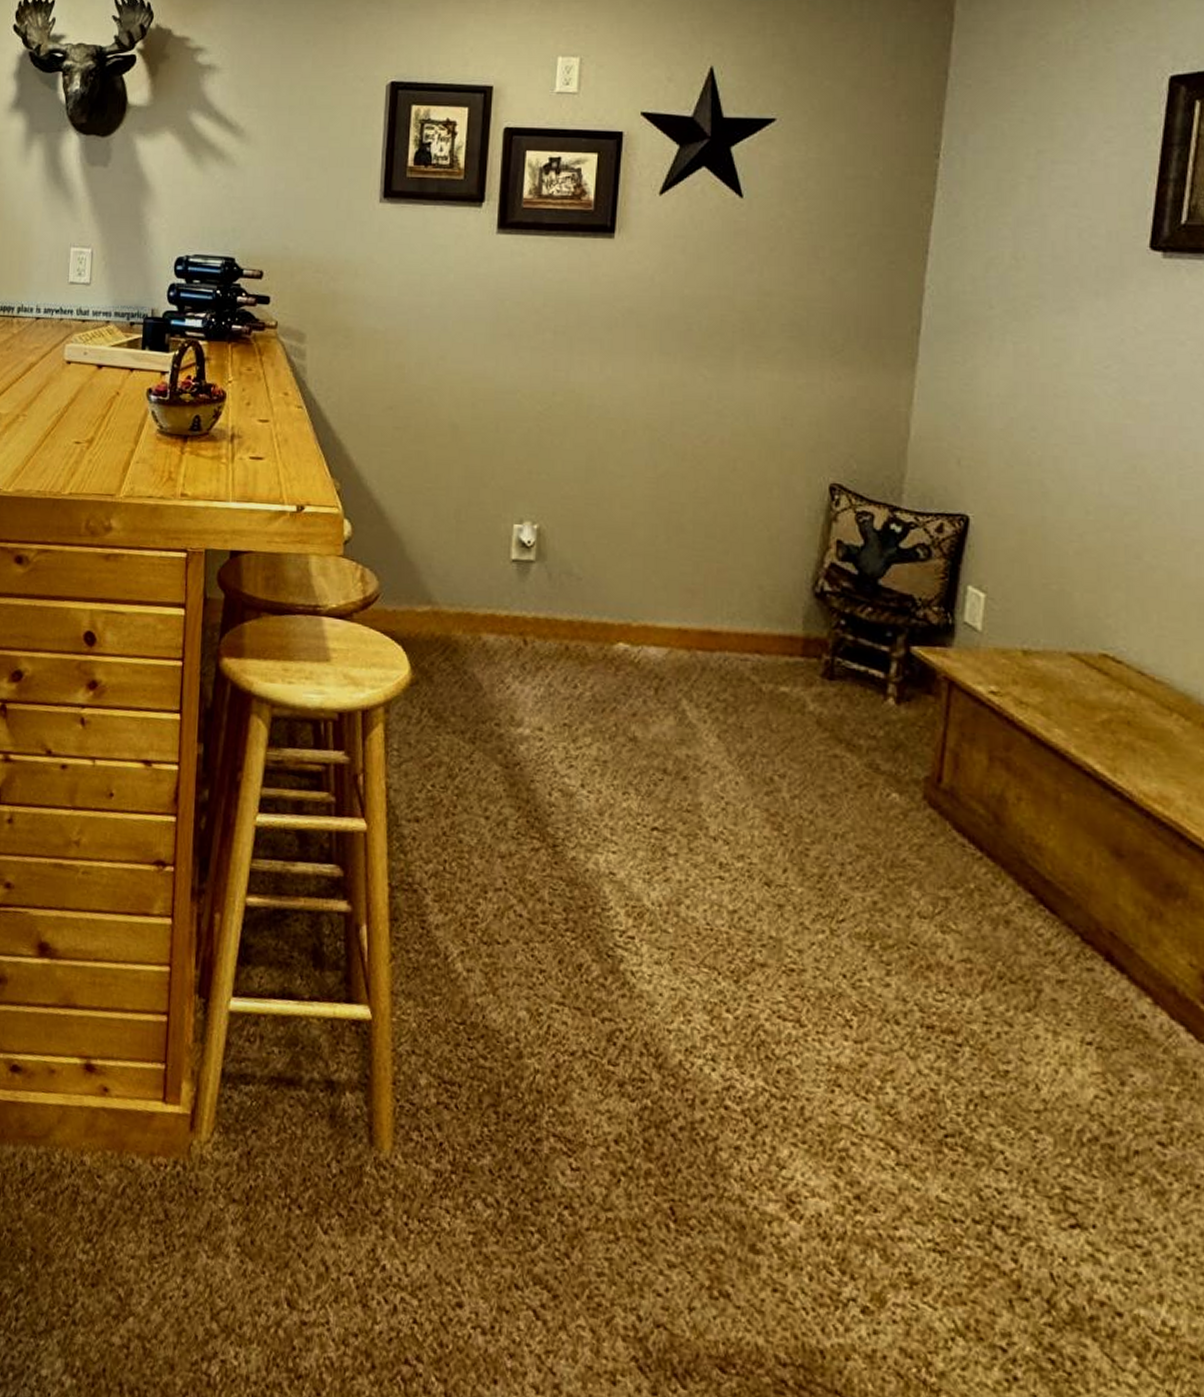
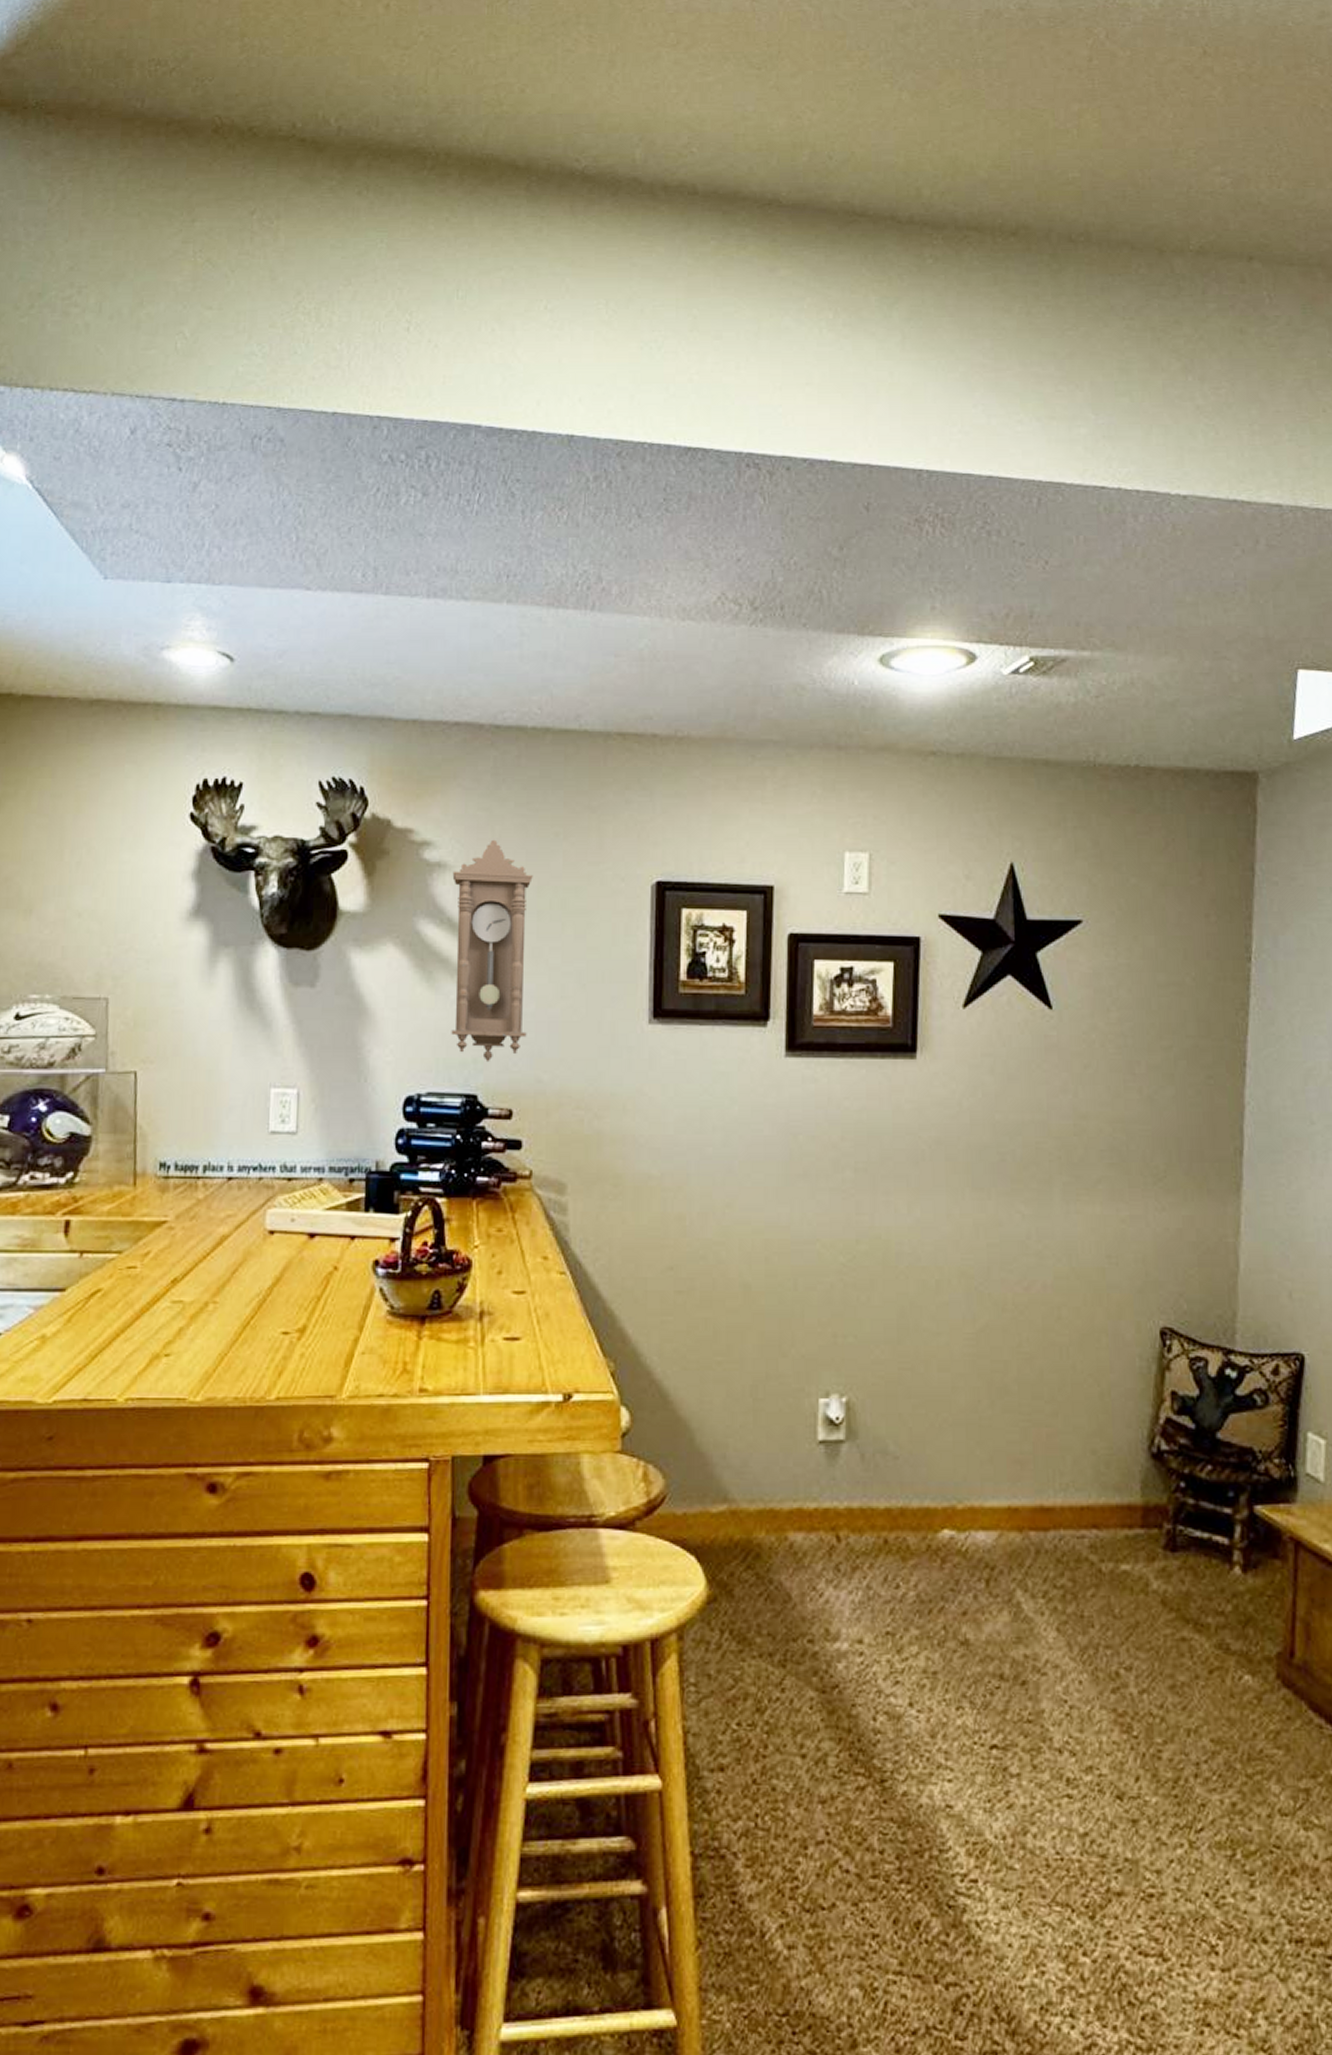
pendulum clock: none [215,46,286,232] -> present [451,839,533,1063]

